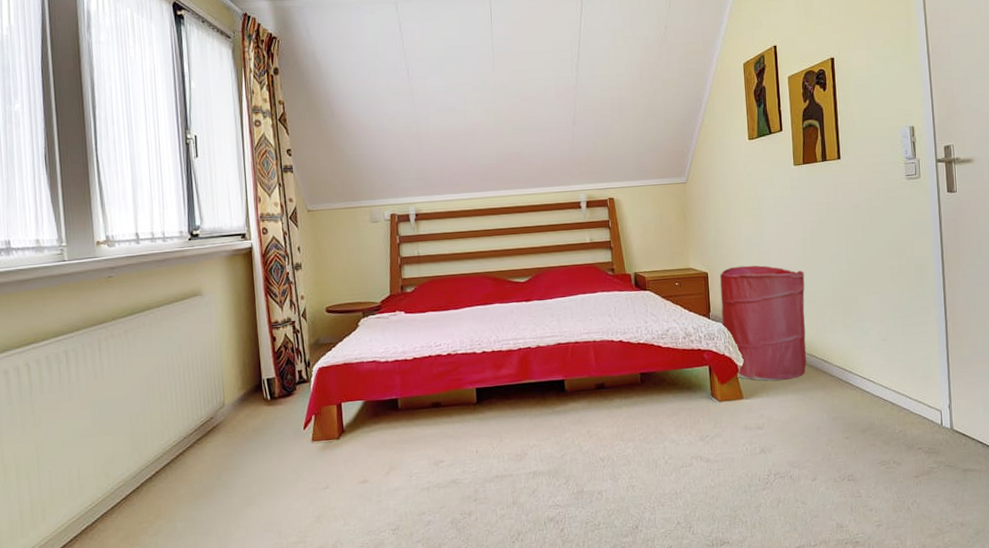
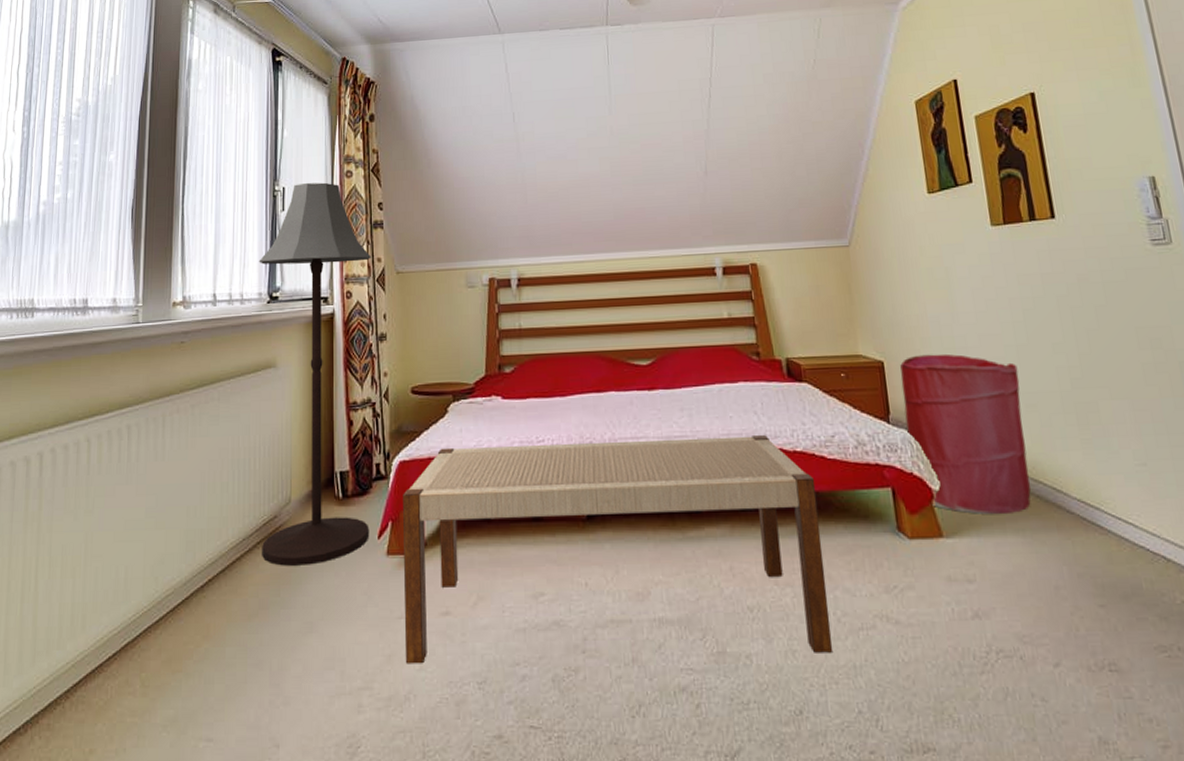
floor lamp: none [177,131,296,457] -> present [259,182,371,566]
bench: none [323,332,661,522] -> present [403,435,832,664]

